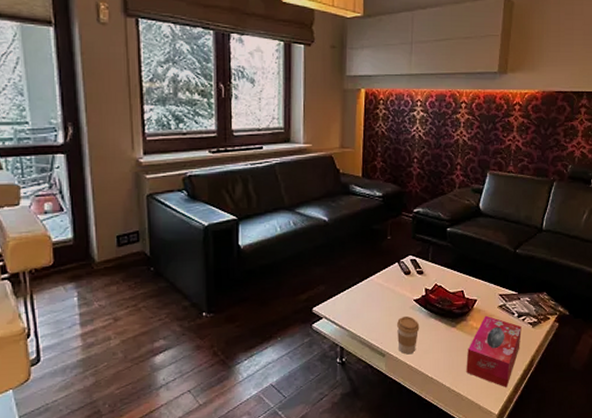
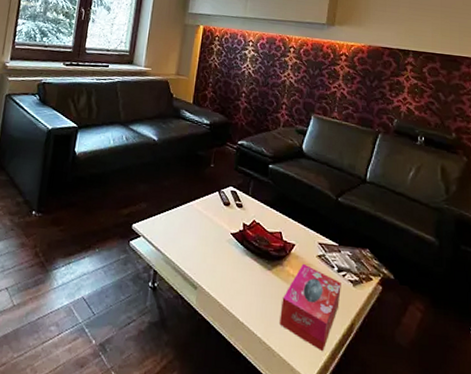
coffee cup: present [396,315,420,355] -> none [211,248,235,292]

